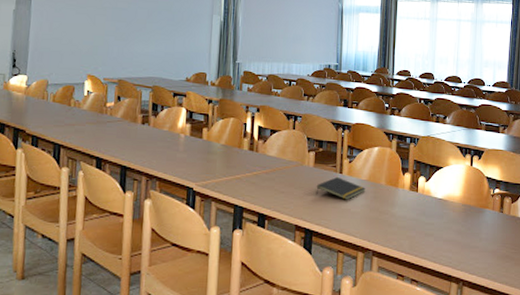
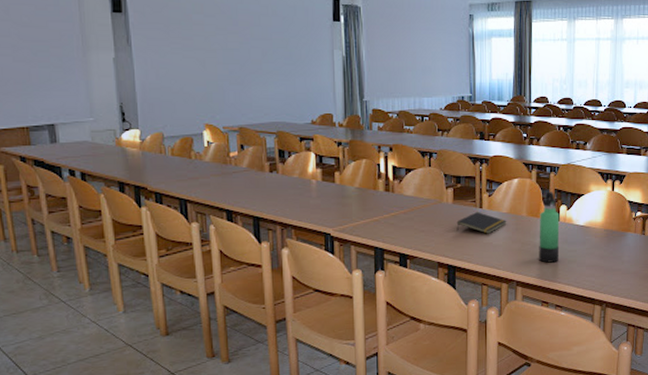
thermos bottle: none [396,162,418,234] -> present [539,191,560,263]

